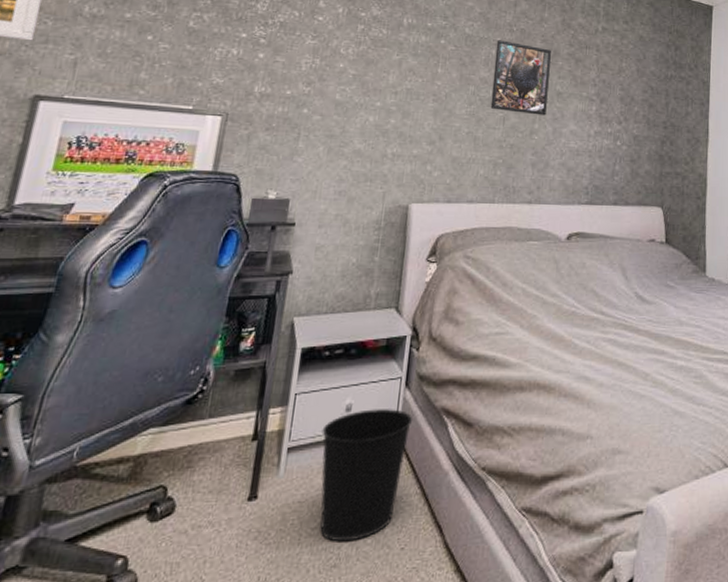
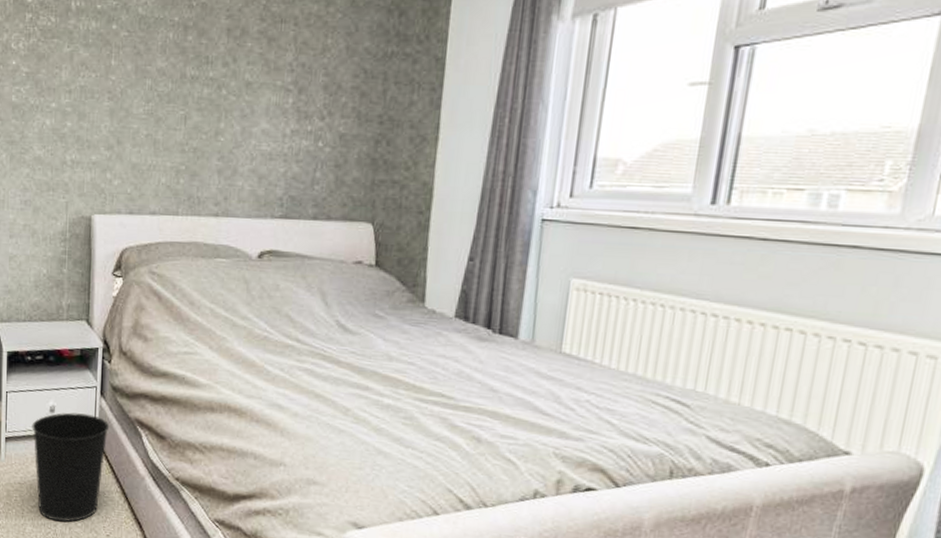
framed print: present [490,40,551,116] -> none [170,19,238,112]

